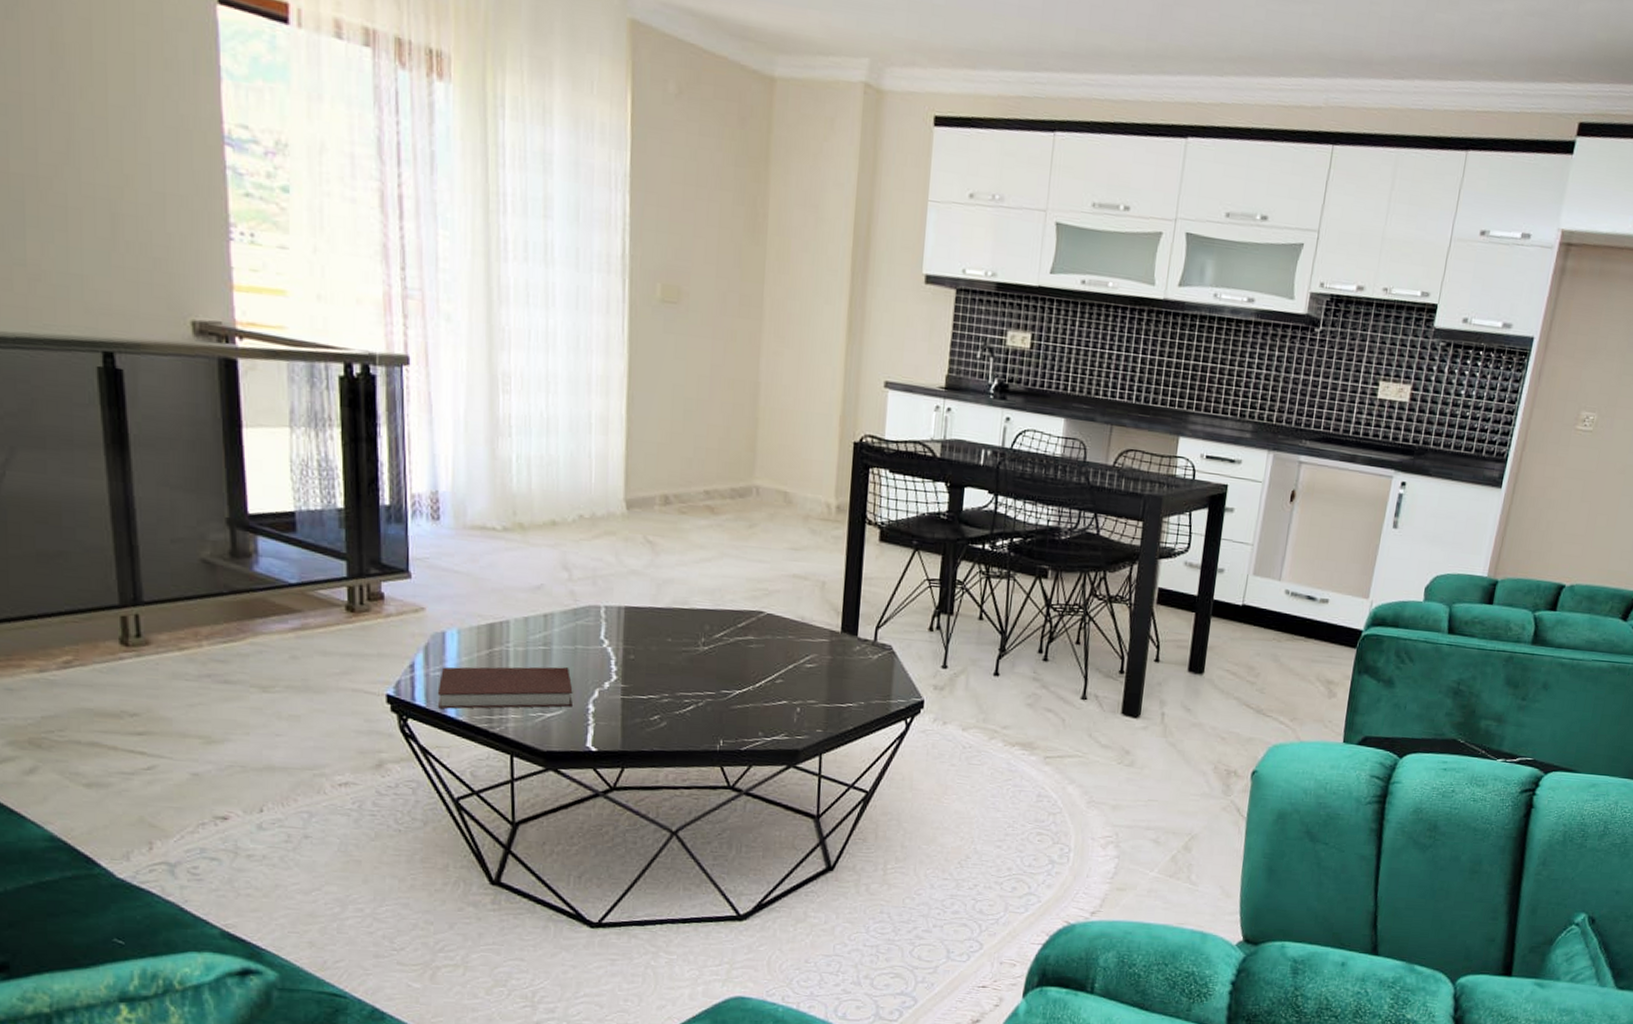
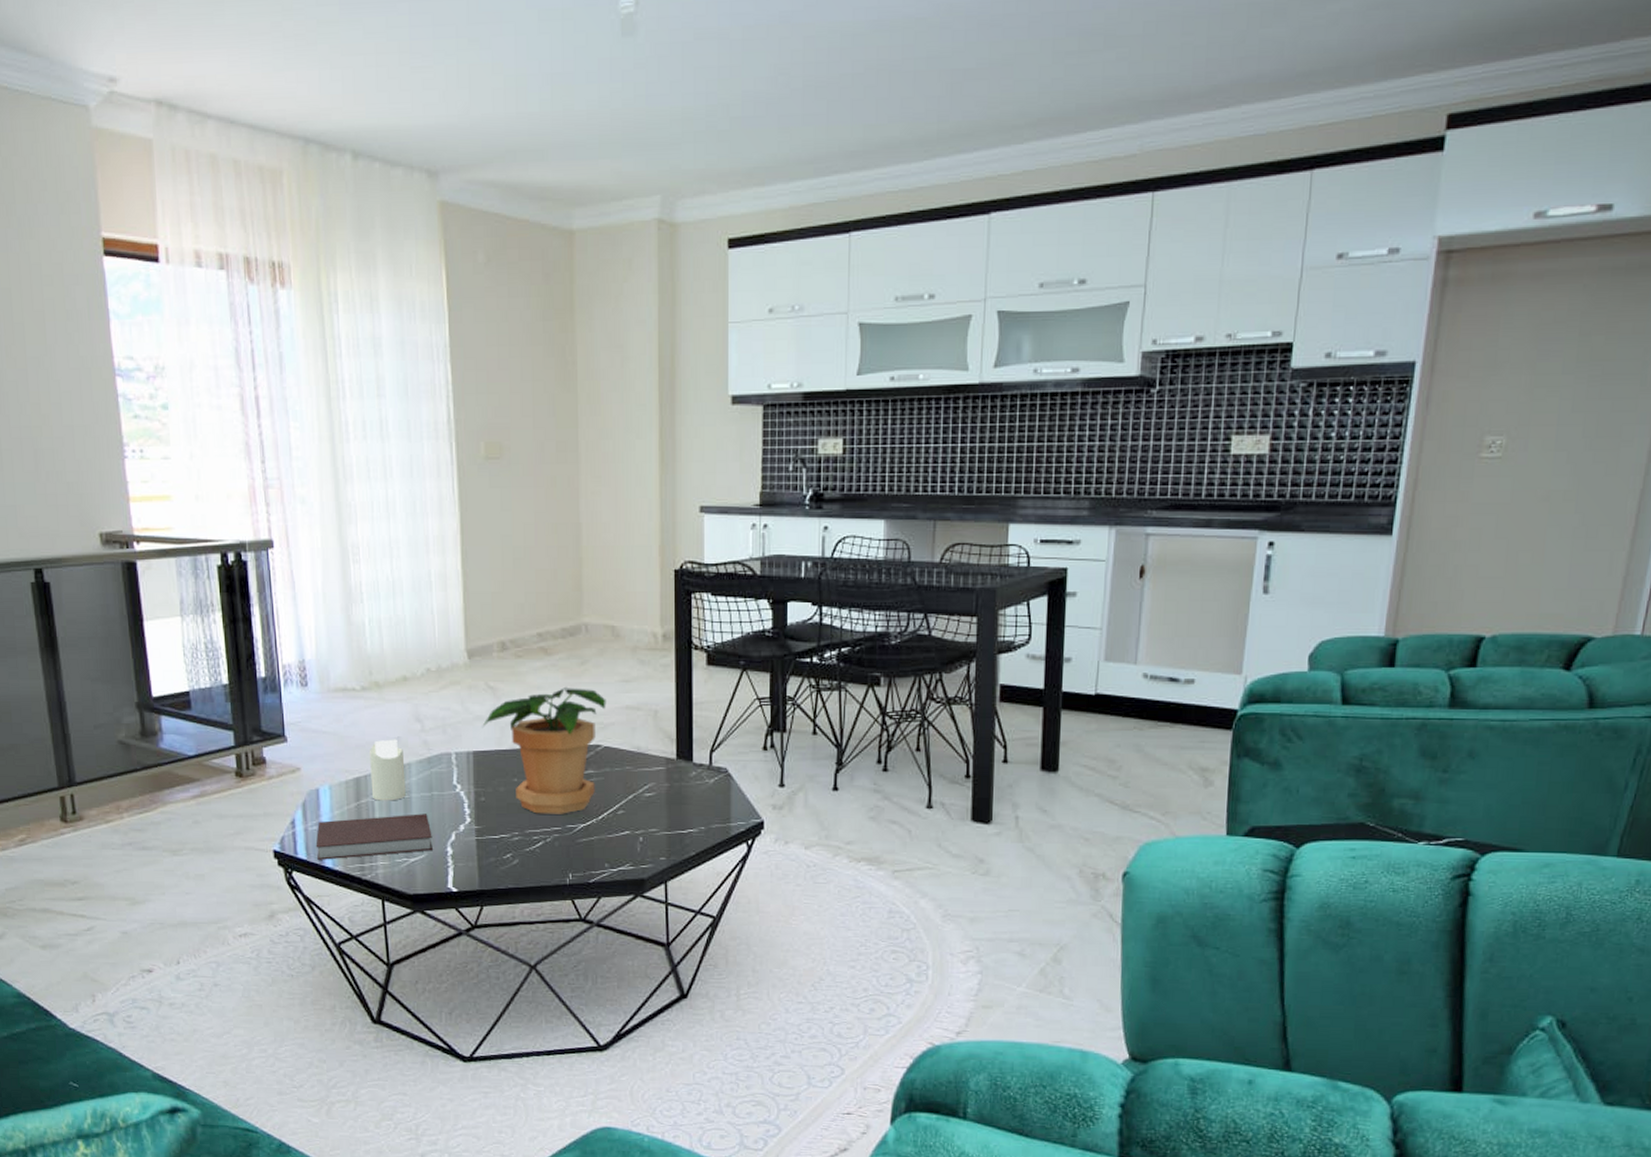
candle: none [506,585,547,652] -> present [370,739,406,801]
potted plant: none [637,548,773,679] -> present [482,686,606,814]

